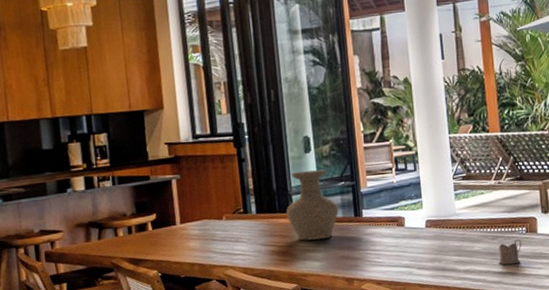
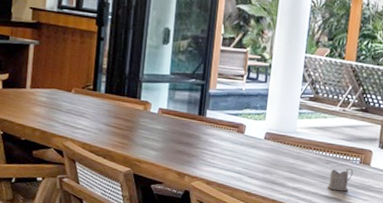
vase: present [286,169,339,241] -> none [133,61,185,131]

